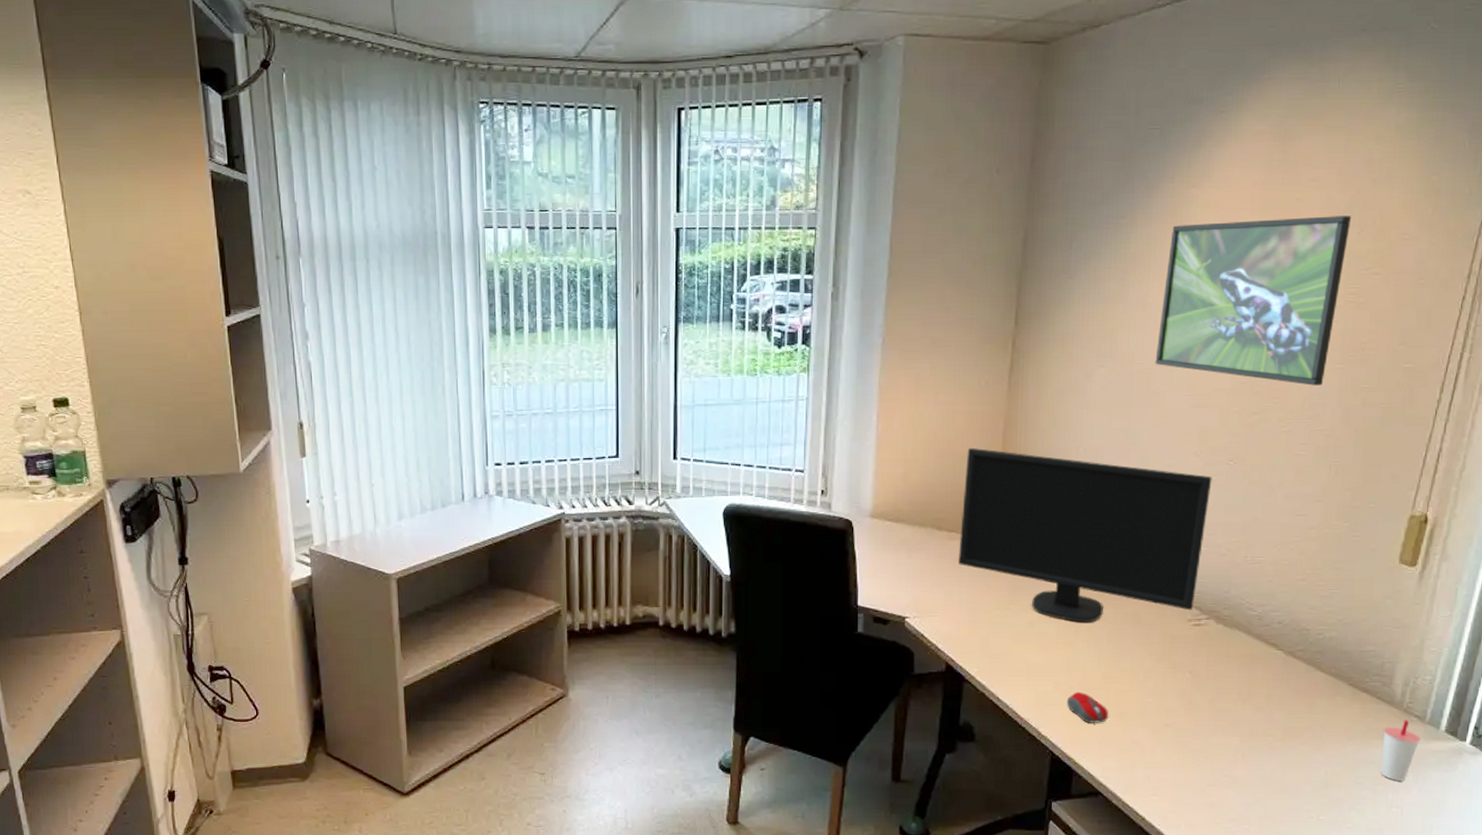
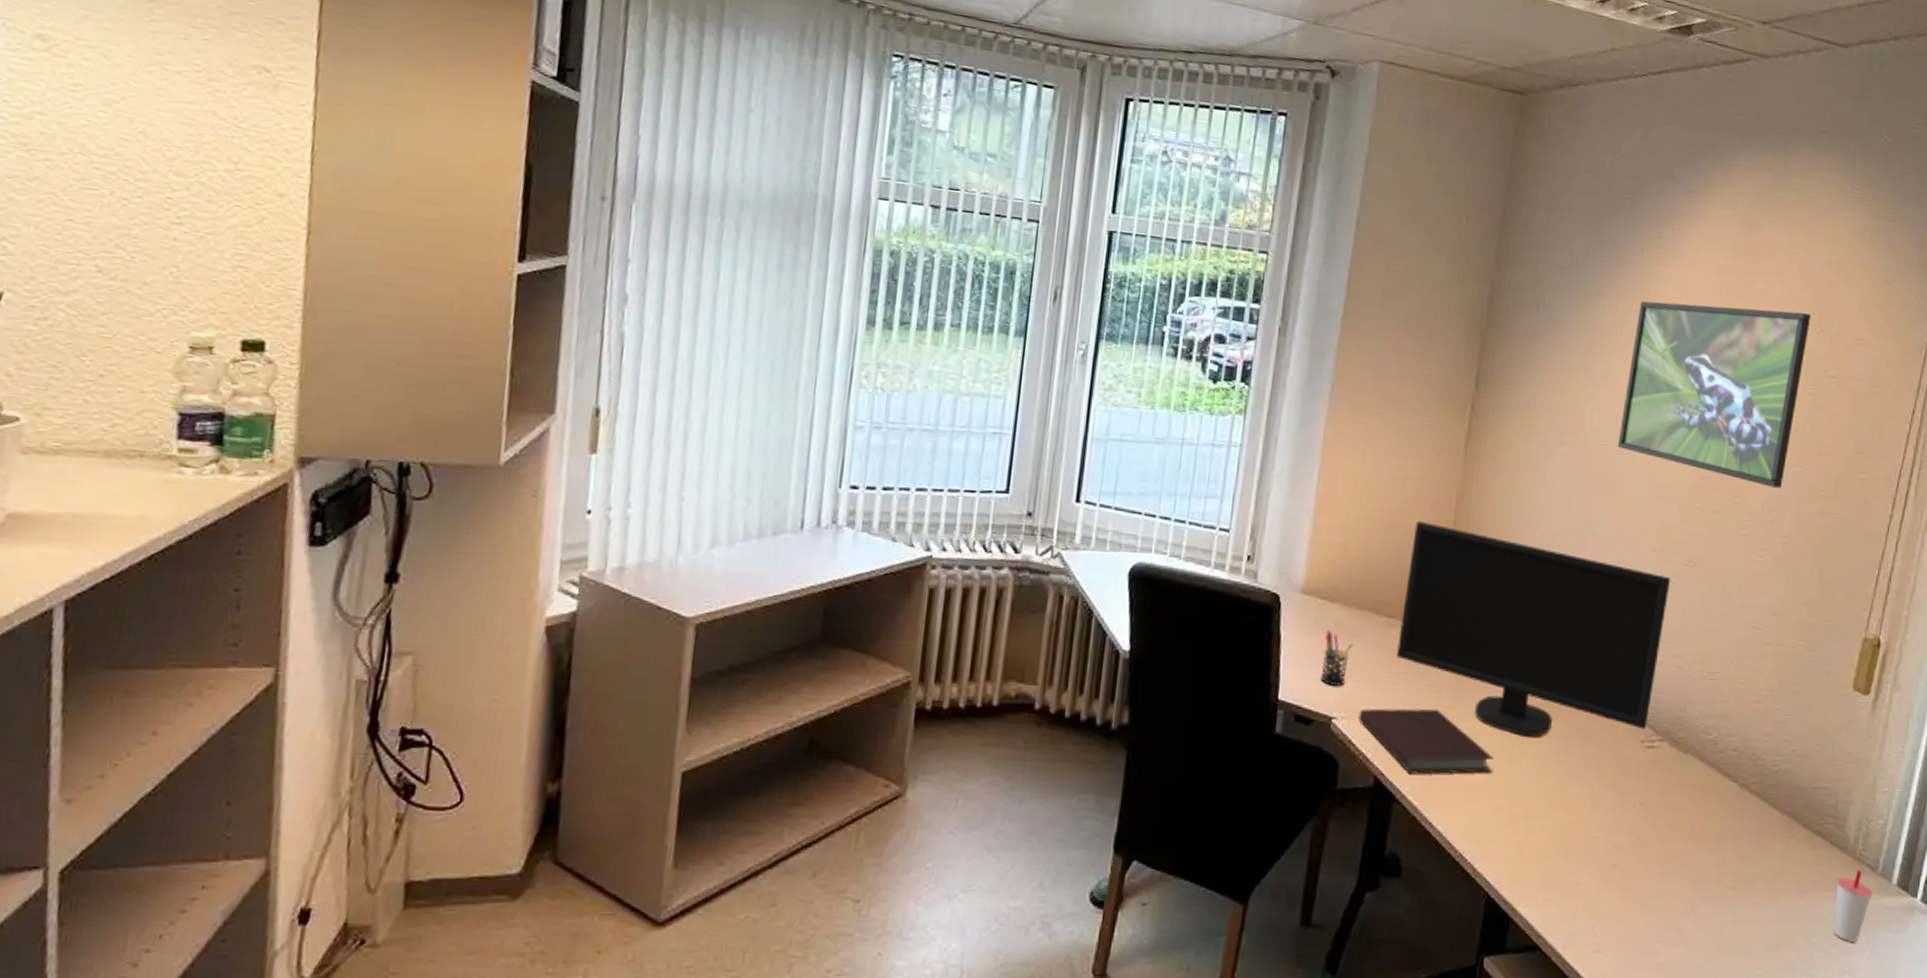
pen holder: none [893,546,919,591] -> present [1320,629,1353,686]
notebook: none [929,605,1052,659] -> present [1358,708,1495,774]
computer mouse: present [1066,691,1108,723] -> none [1506,820,1552,860]

